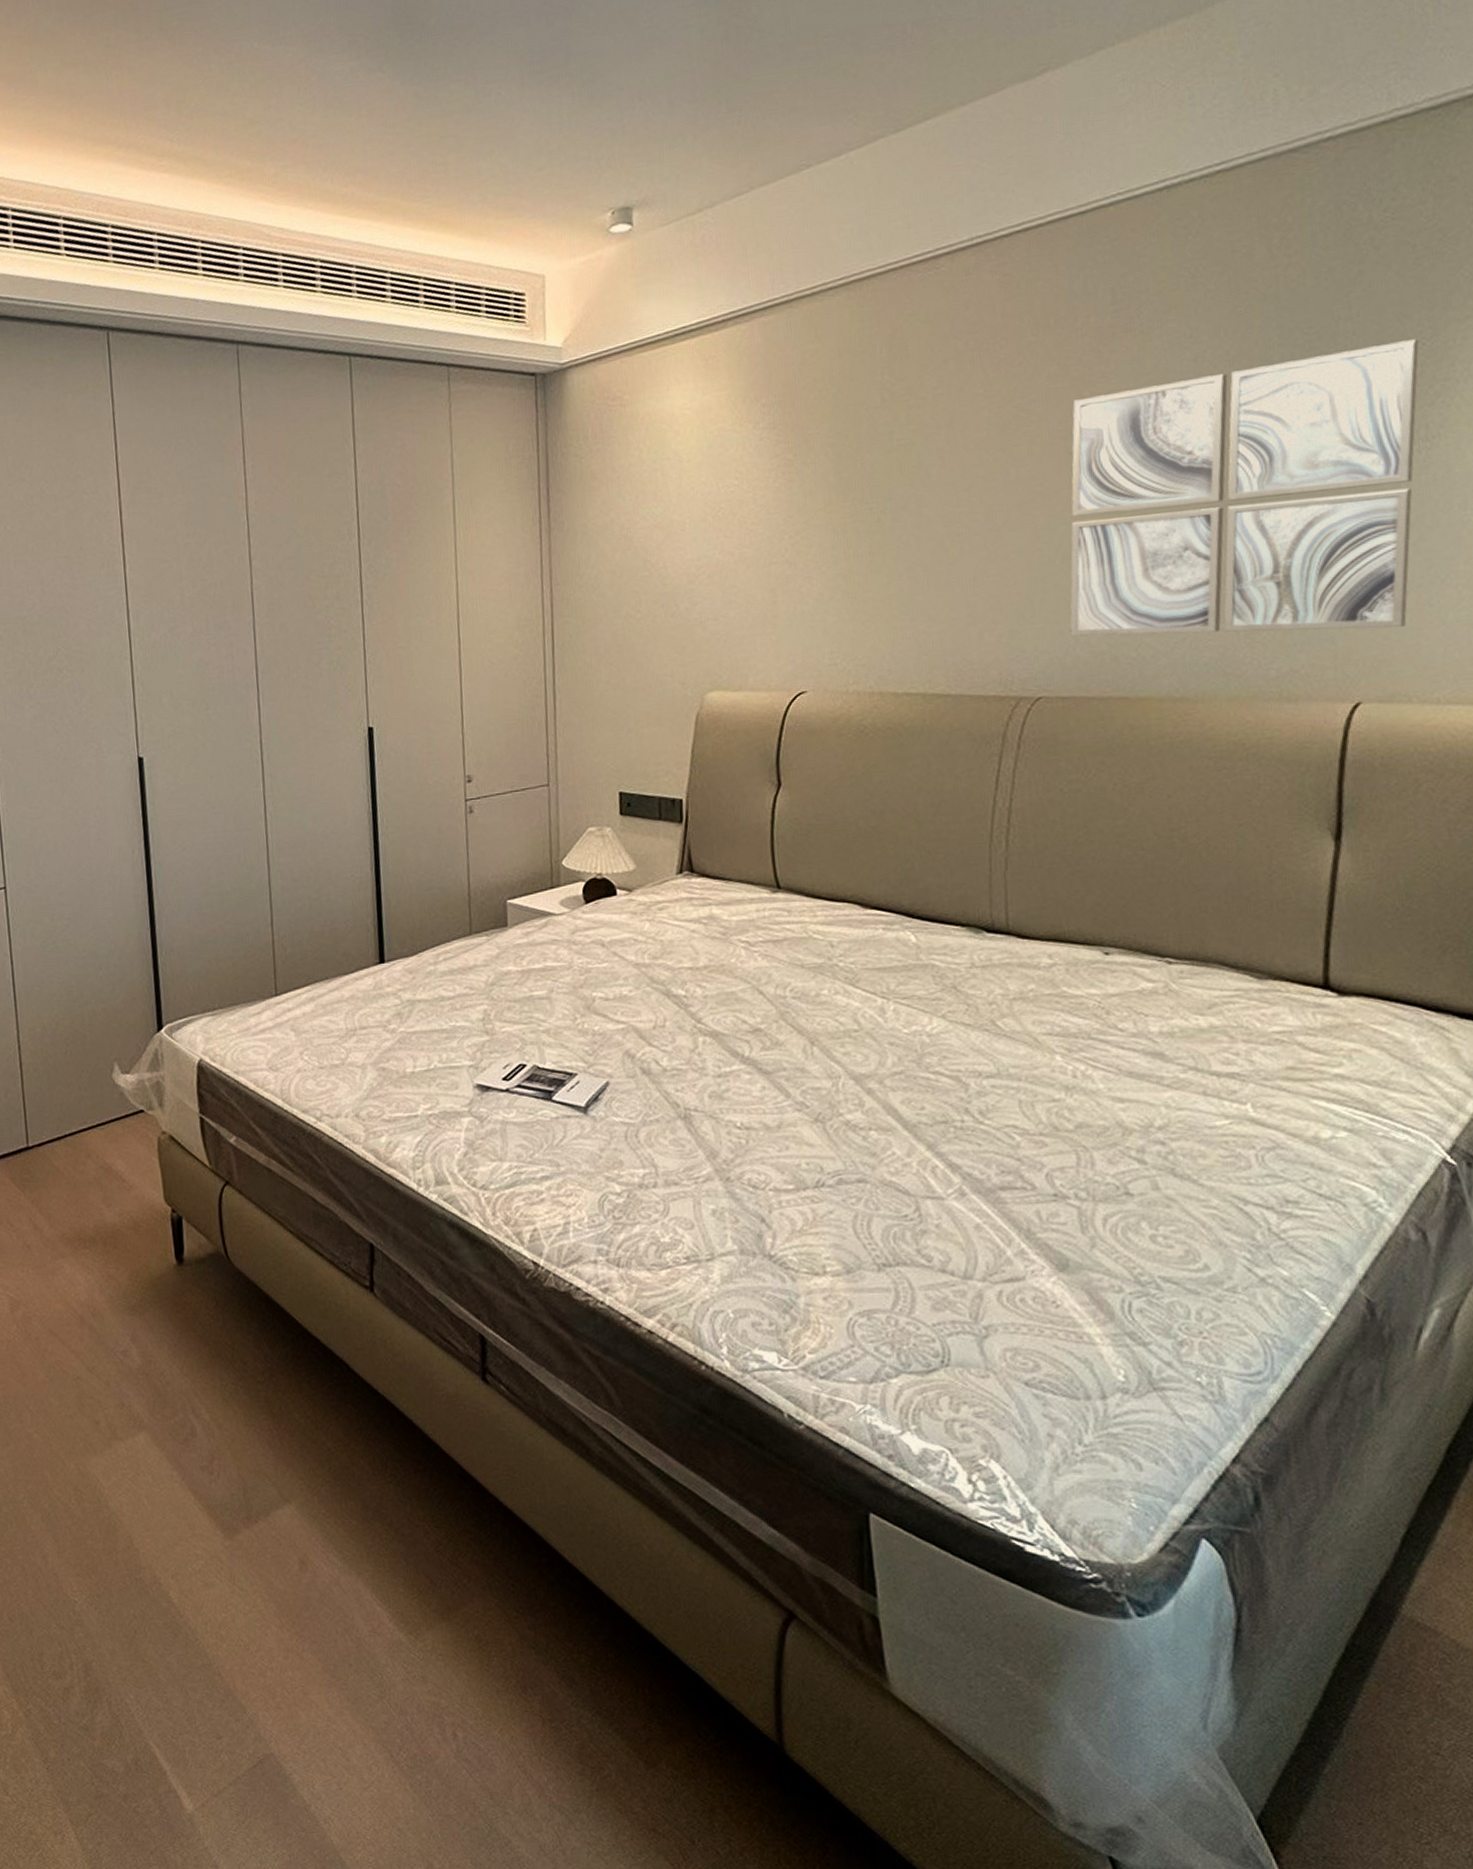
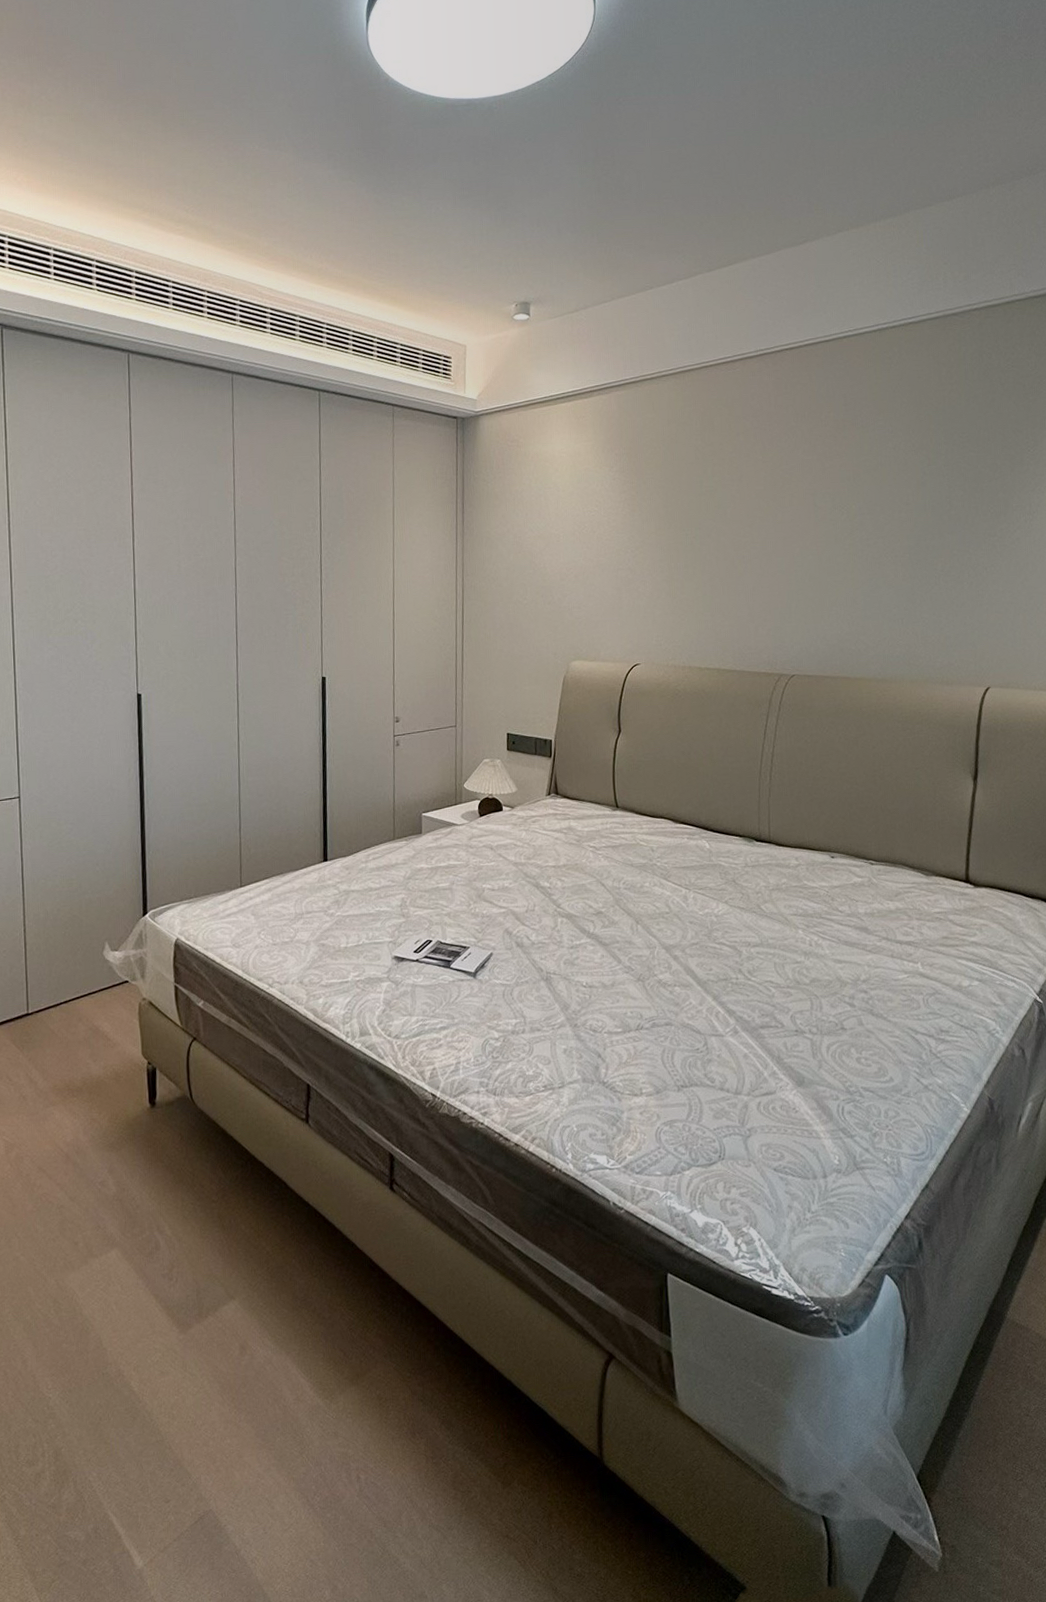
wall art: present [1069,339,1419,637] -> none [813,447,1026,638]

